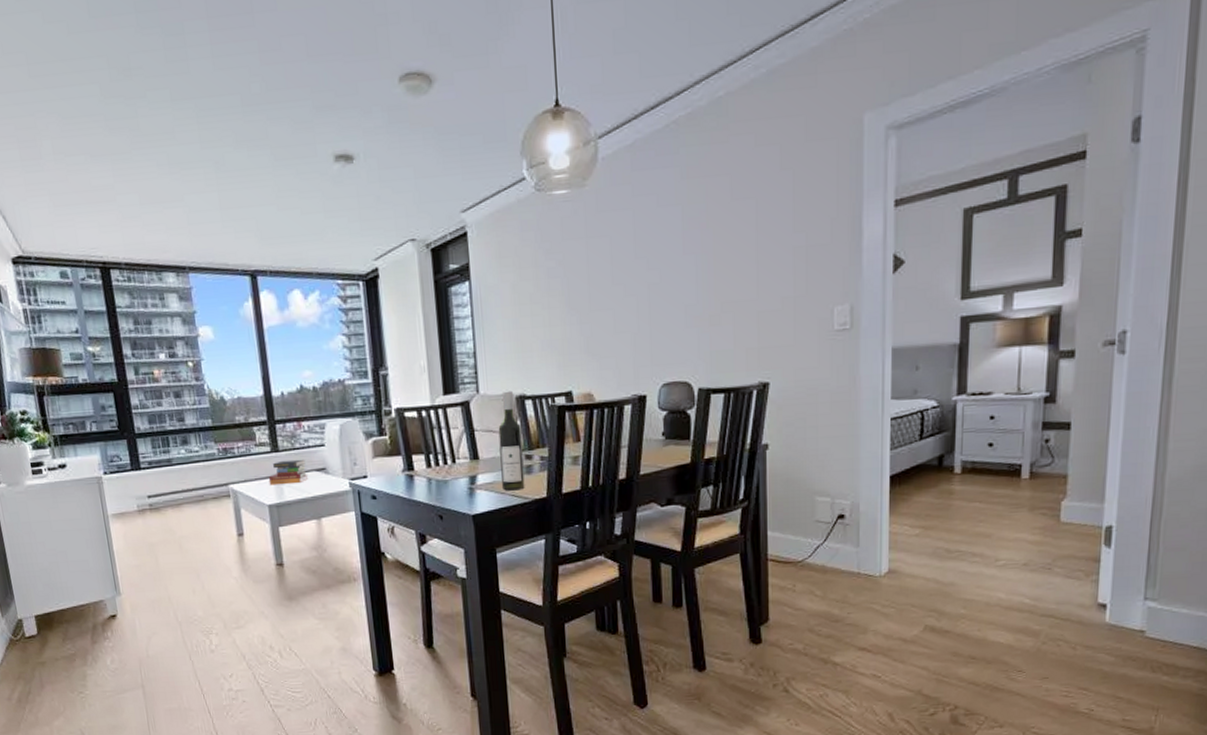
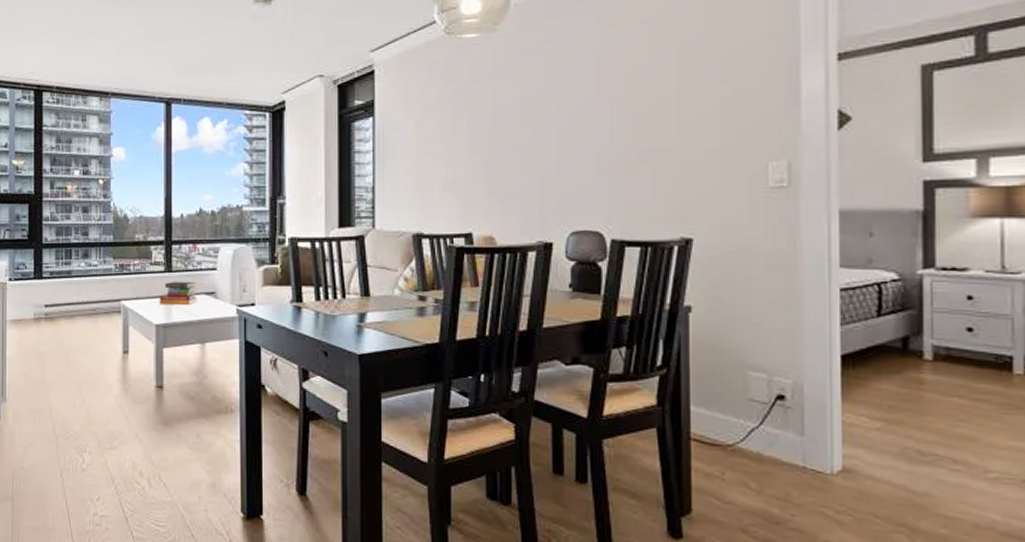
bottle: present [498,390,525,491] -> none [392,228,416,333]

